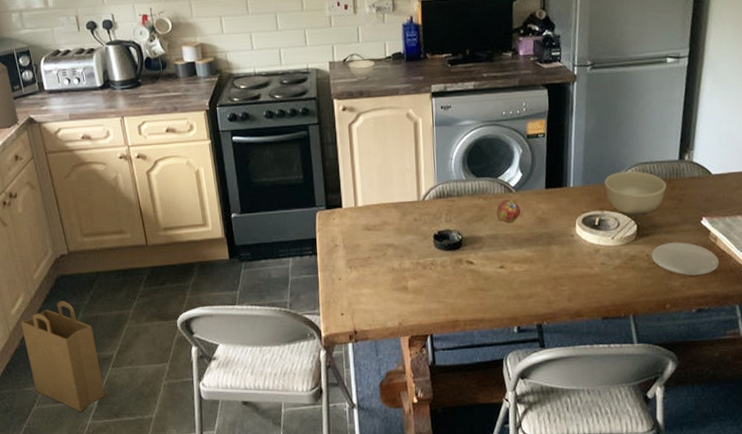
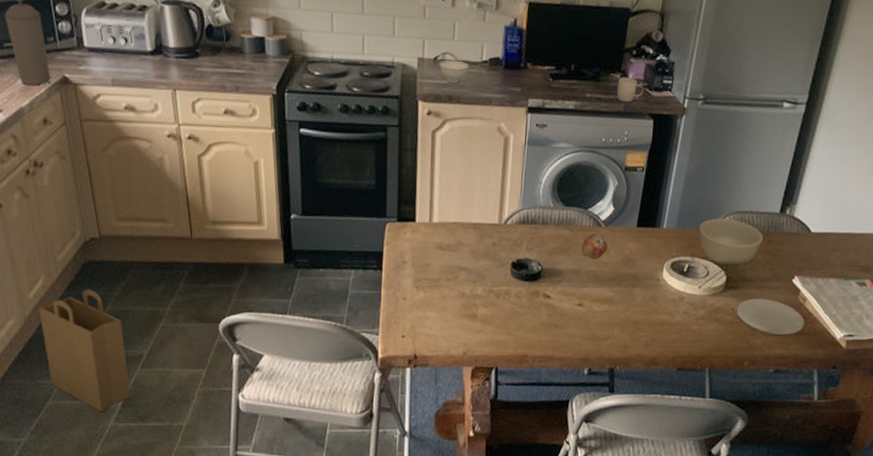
mug: none [510,54,535,77] -> present [616,77,644,102]

